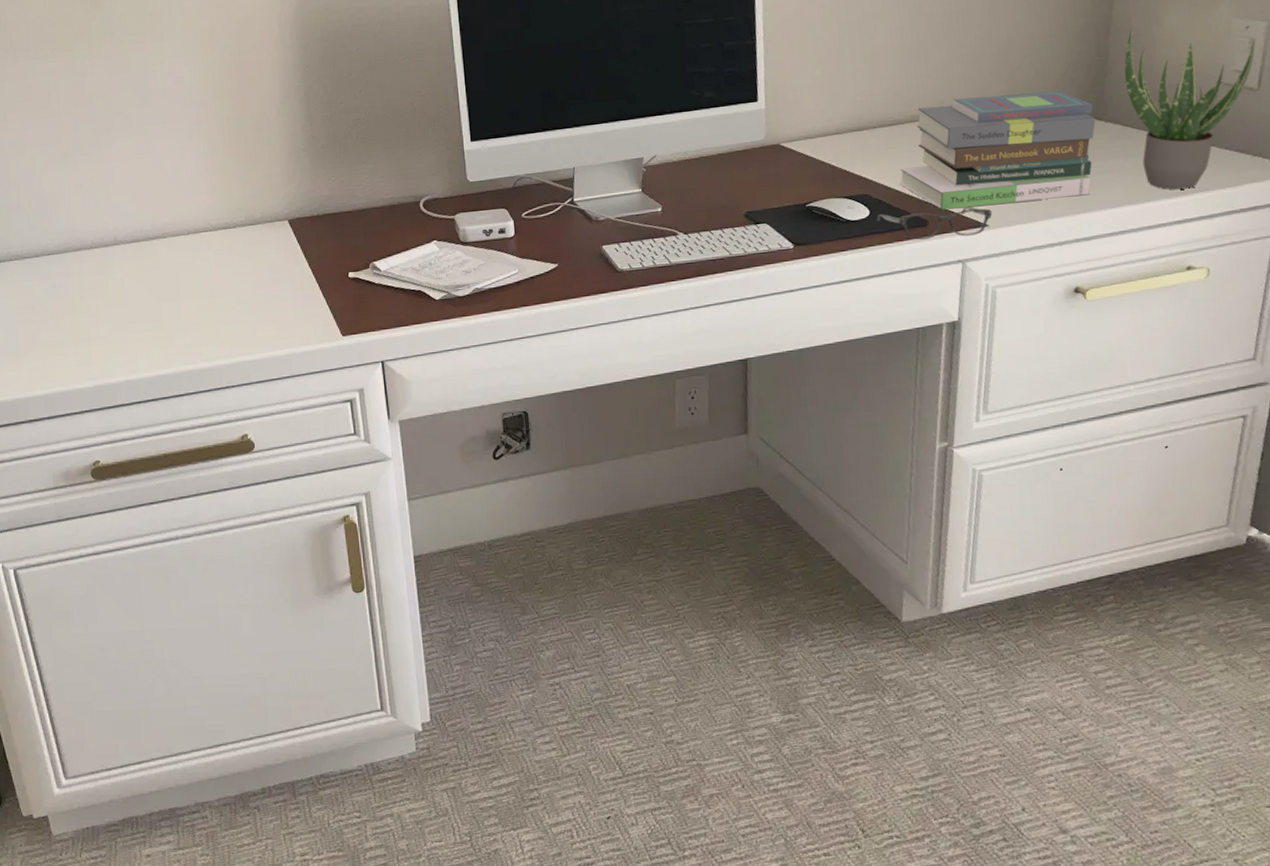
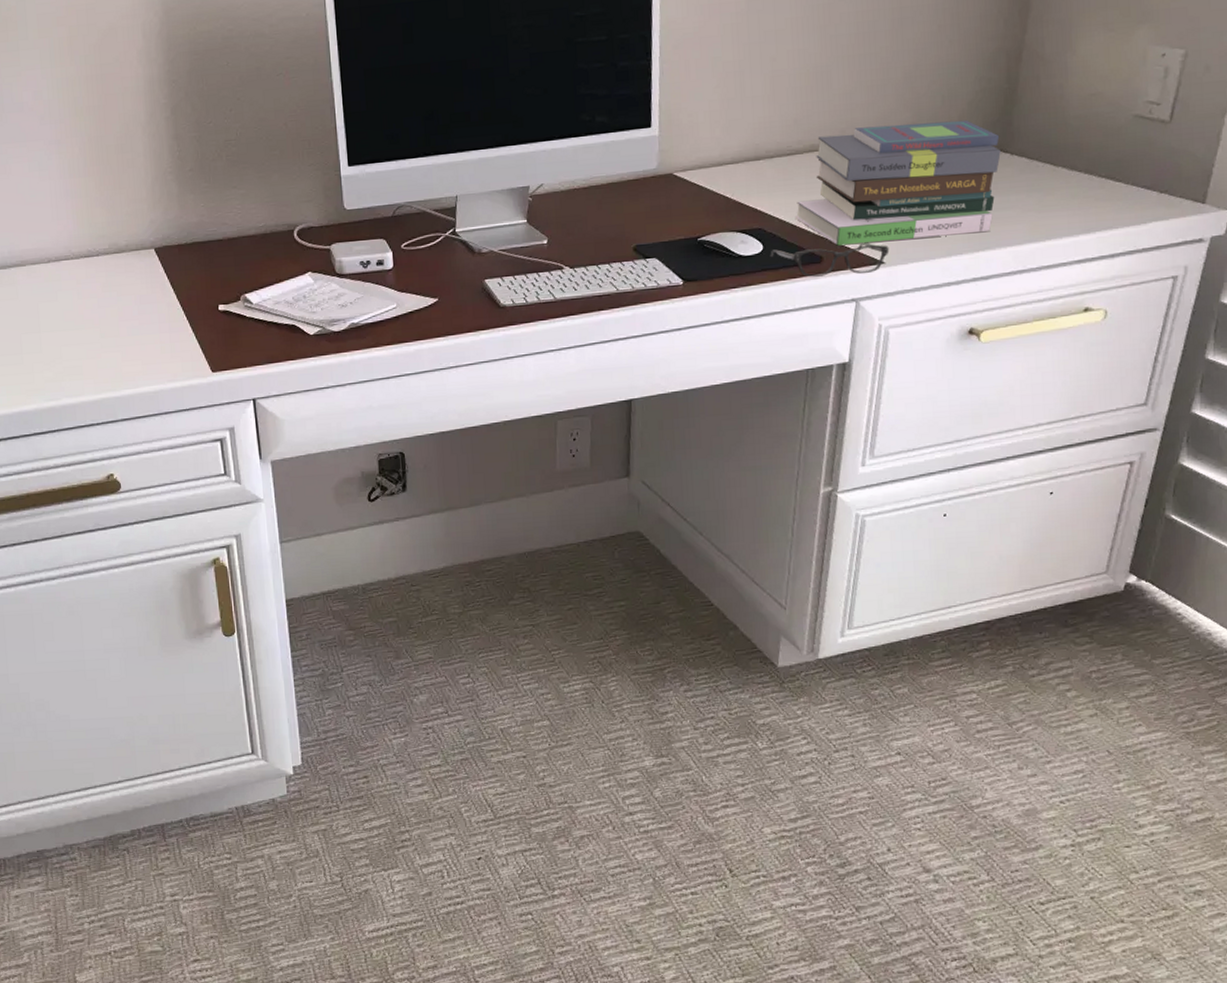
potted plant: present [1124,30,1256,190] -> none [1033,56,1171,228]

